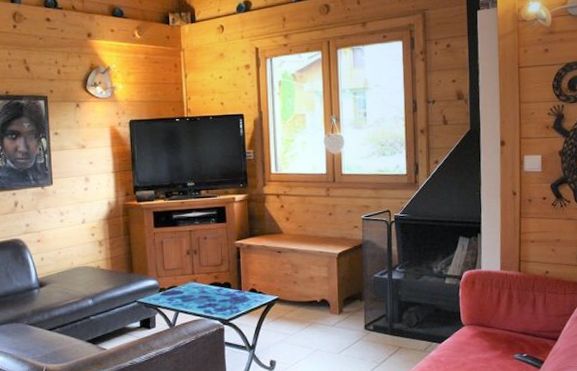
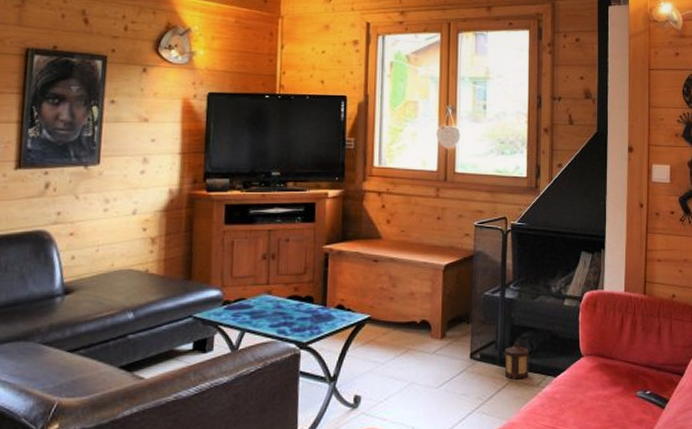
lantern: none [394,316,416,345] -> present [504,343,529,378]

